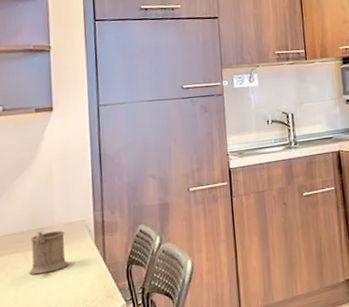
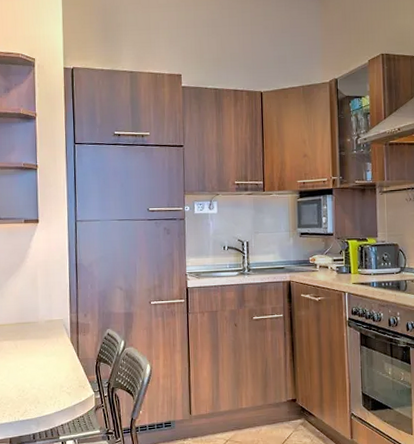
mug: present [29,230,69,275] -> none [18,325,49,360]

